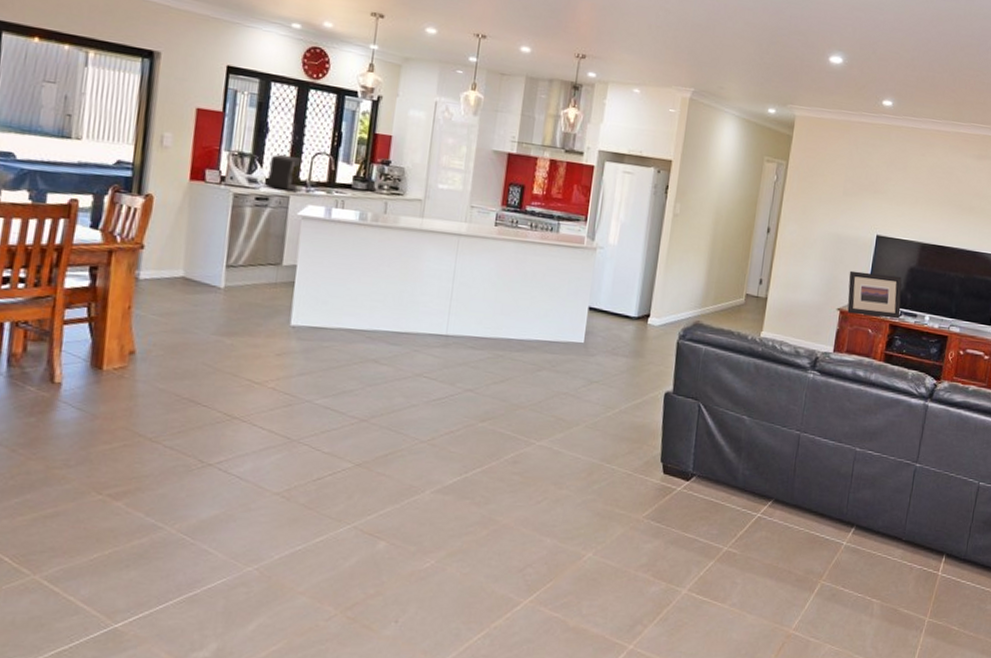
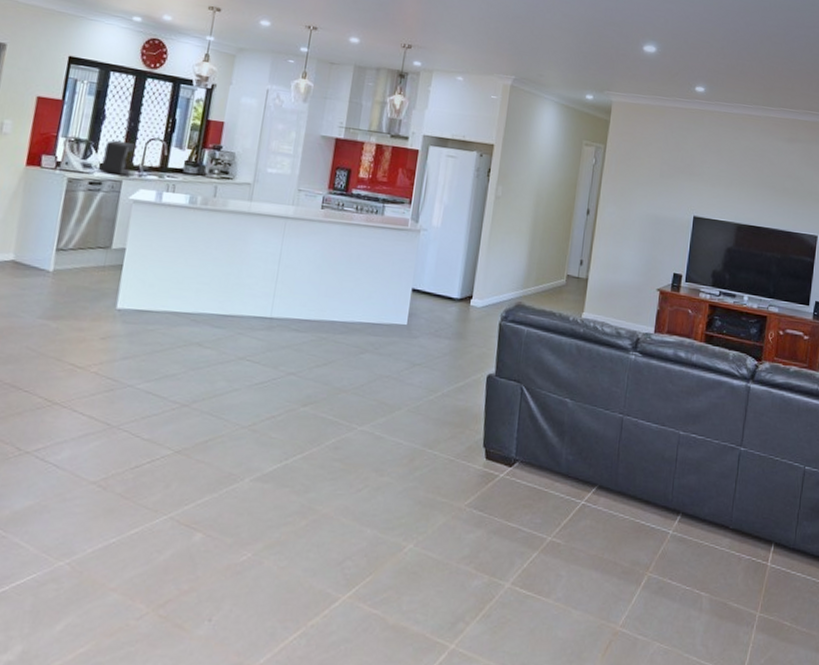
picture frame: present [847,270,902,319] -> none [667,251,720,300]

